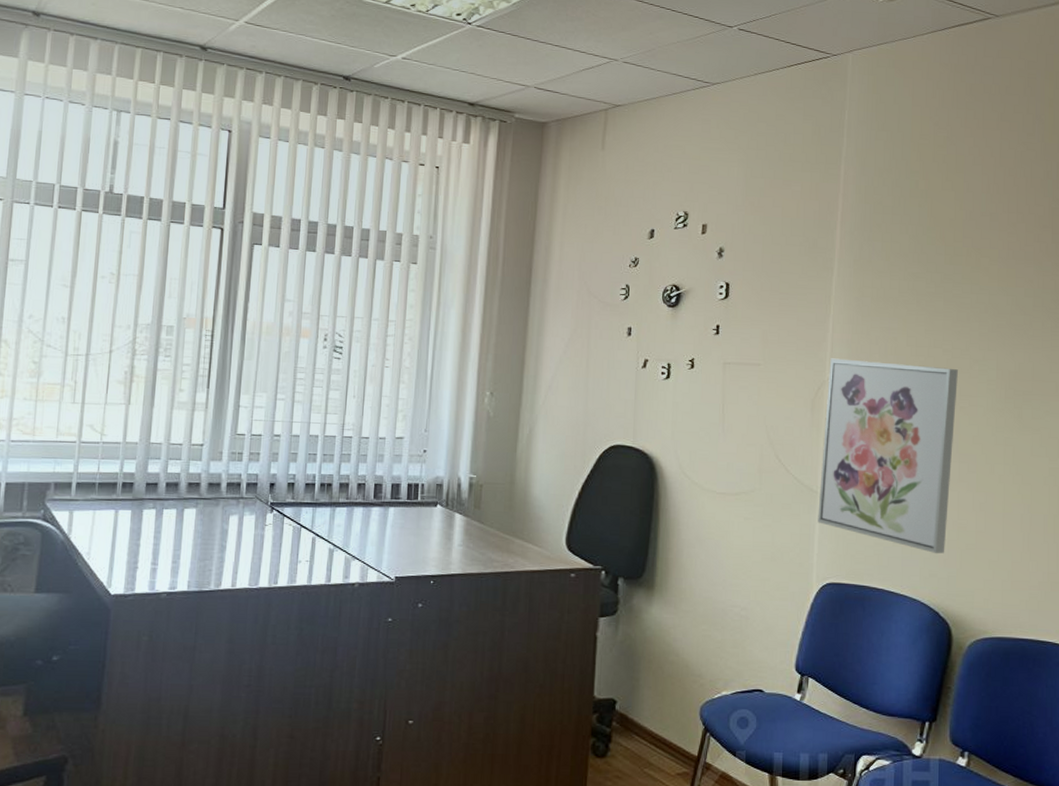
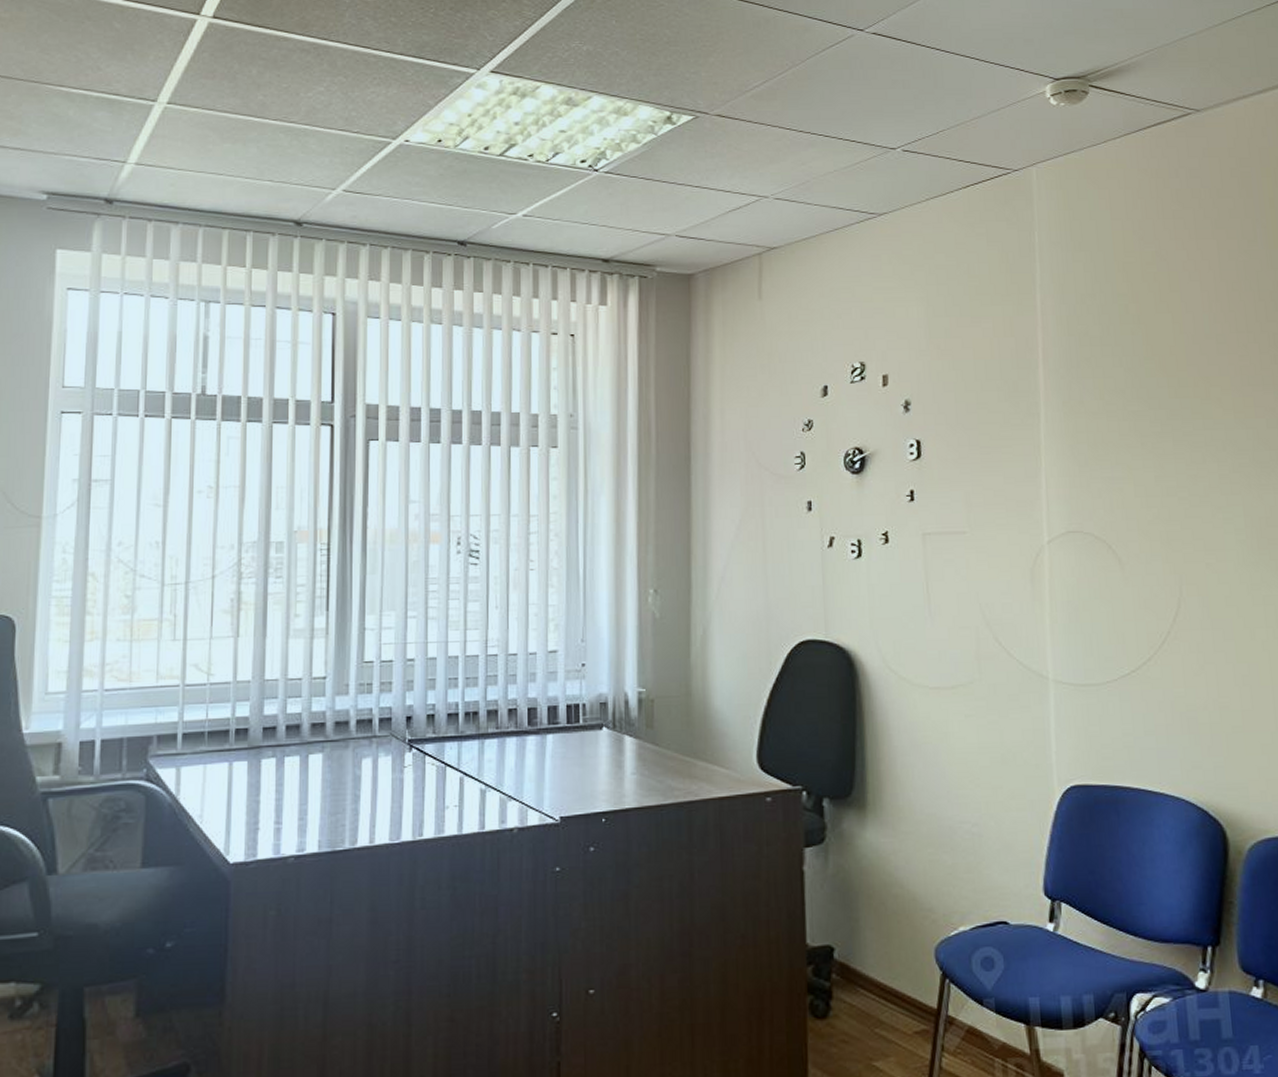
wall art: present [818,358,958,554] -> none [1047,518,1208,742]

